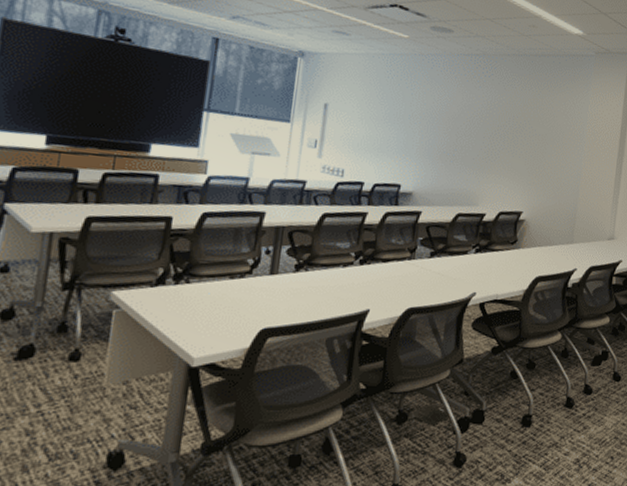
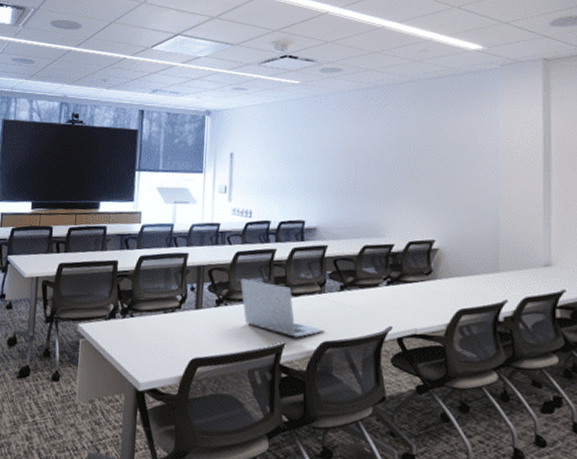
laptop: none [325,242,410,304] -> present [240,278,324,338]

